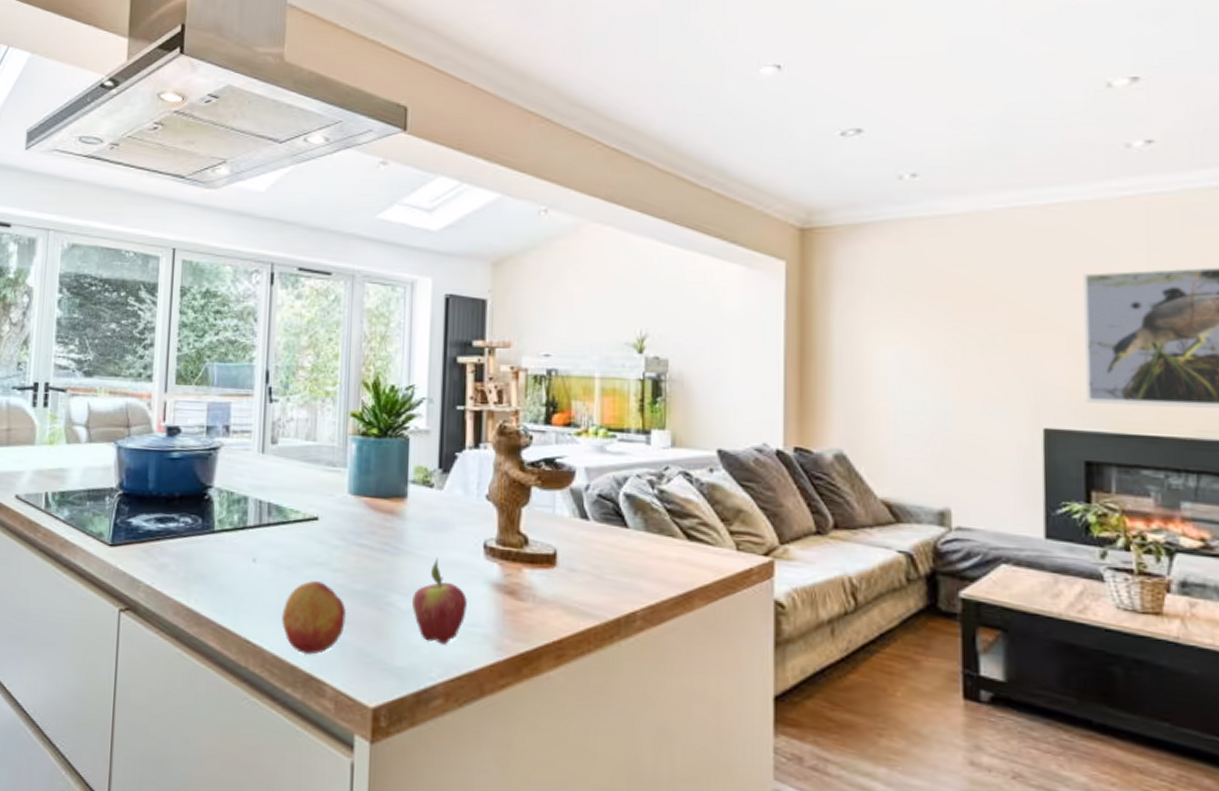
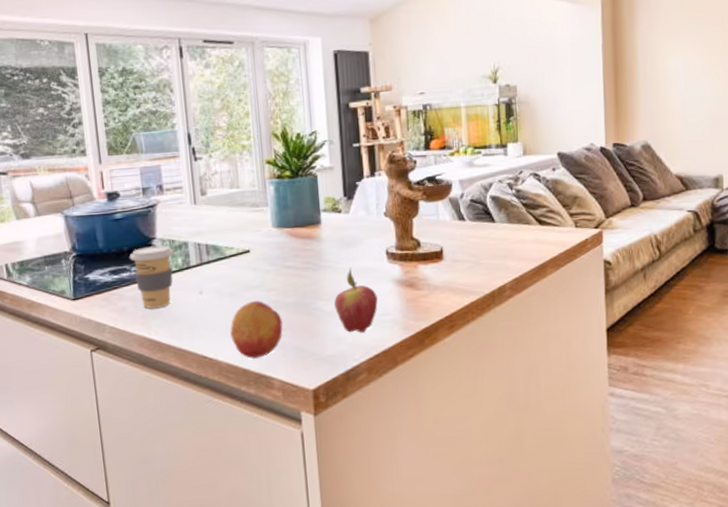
coffee cup: none [180,495,231,571] -> present [130,245,174,309]

